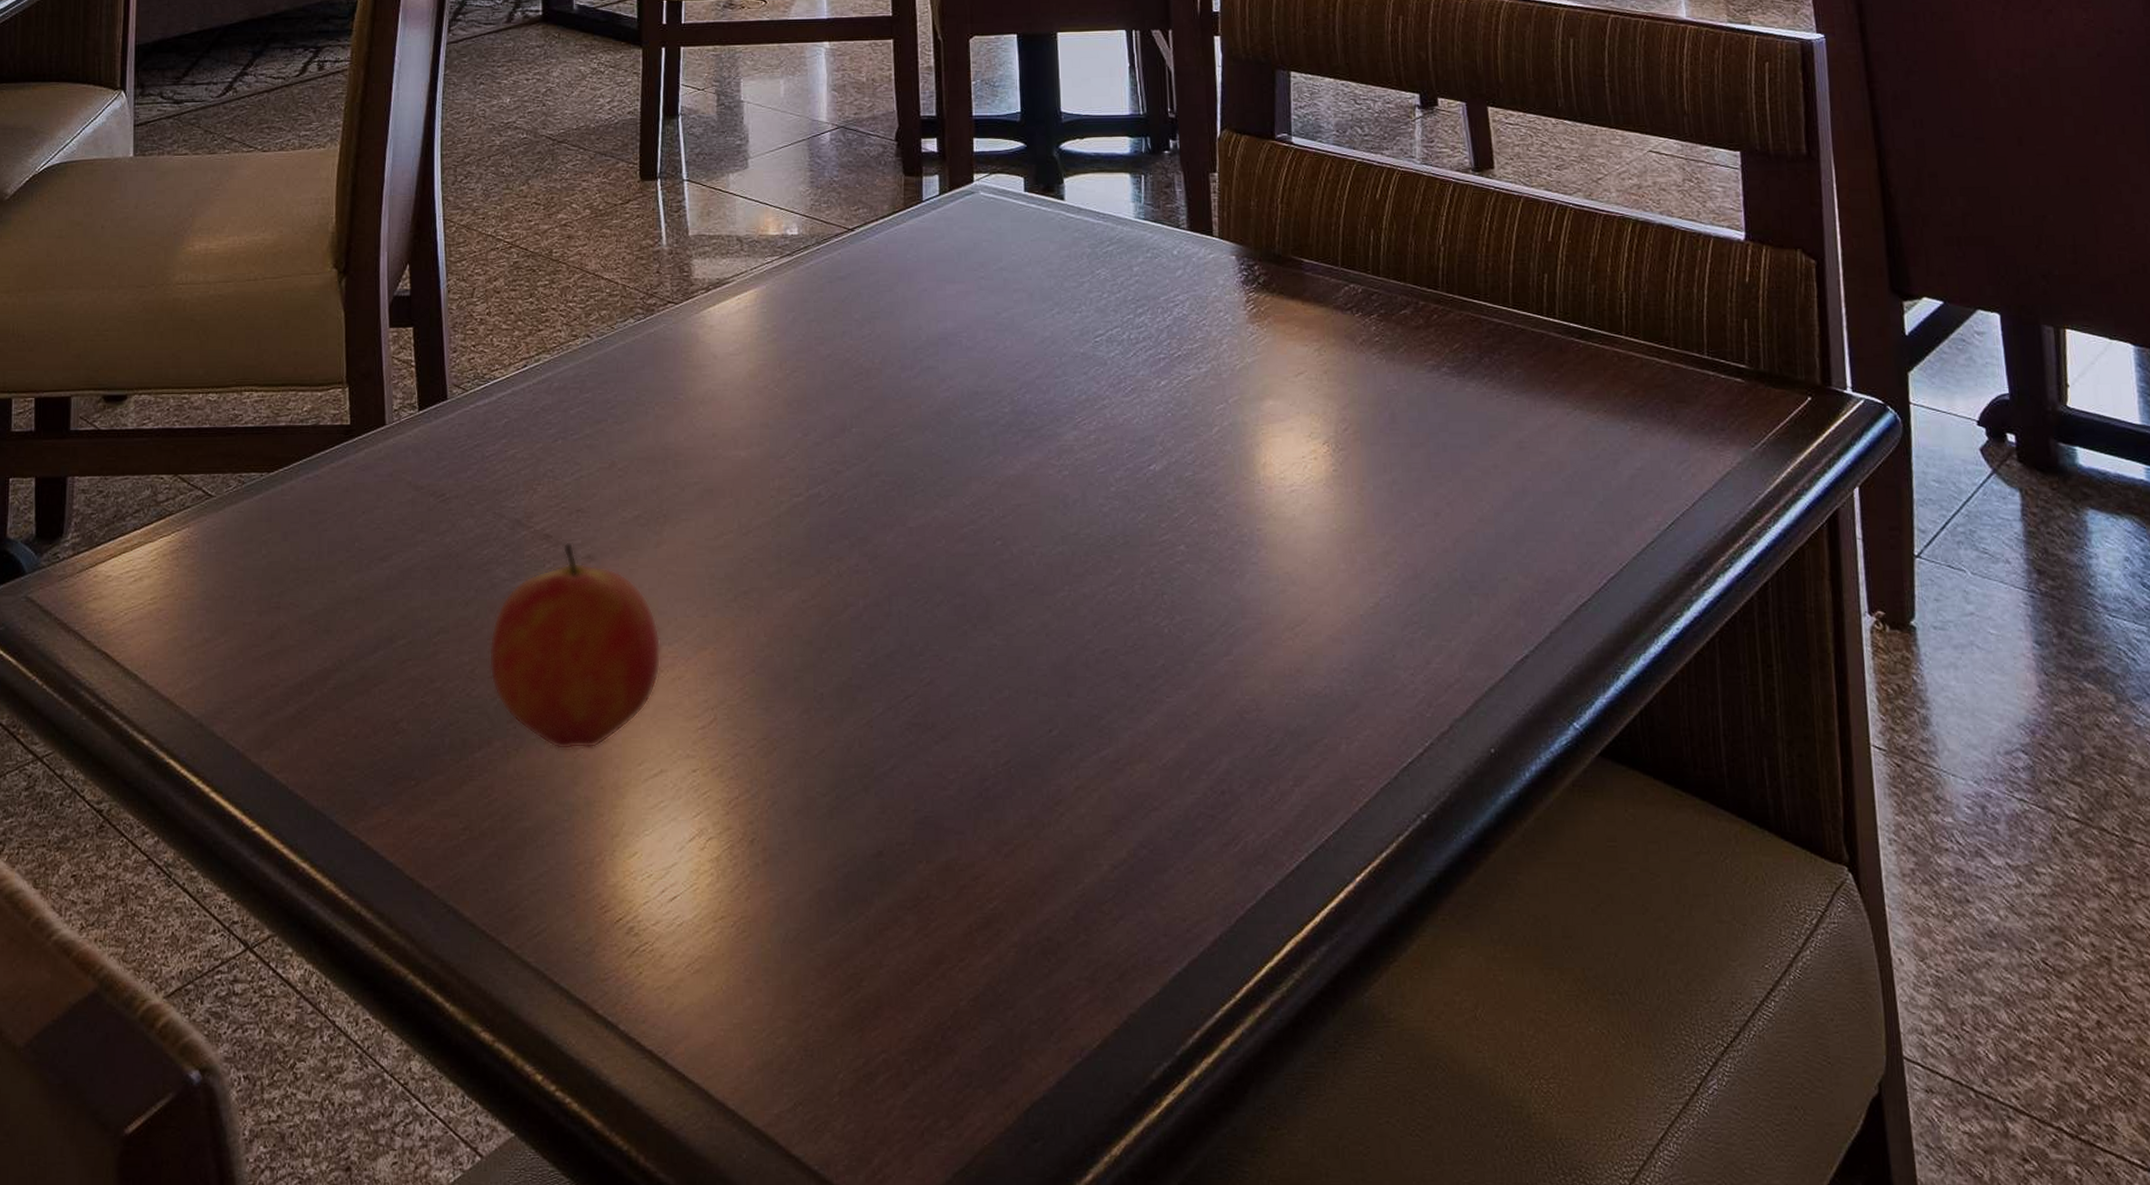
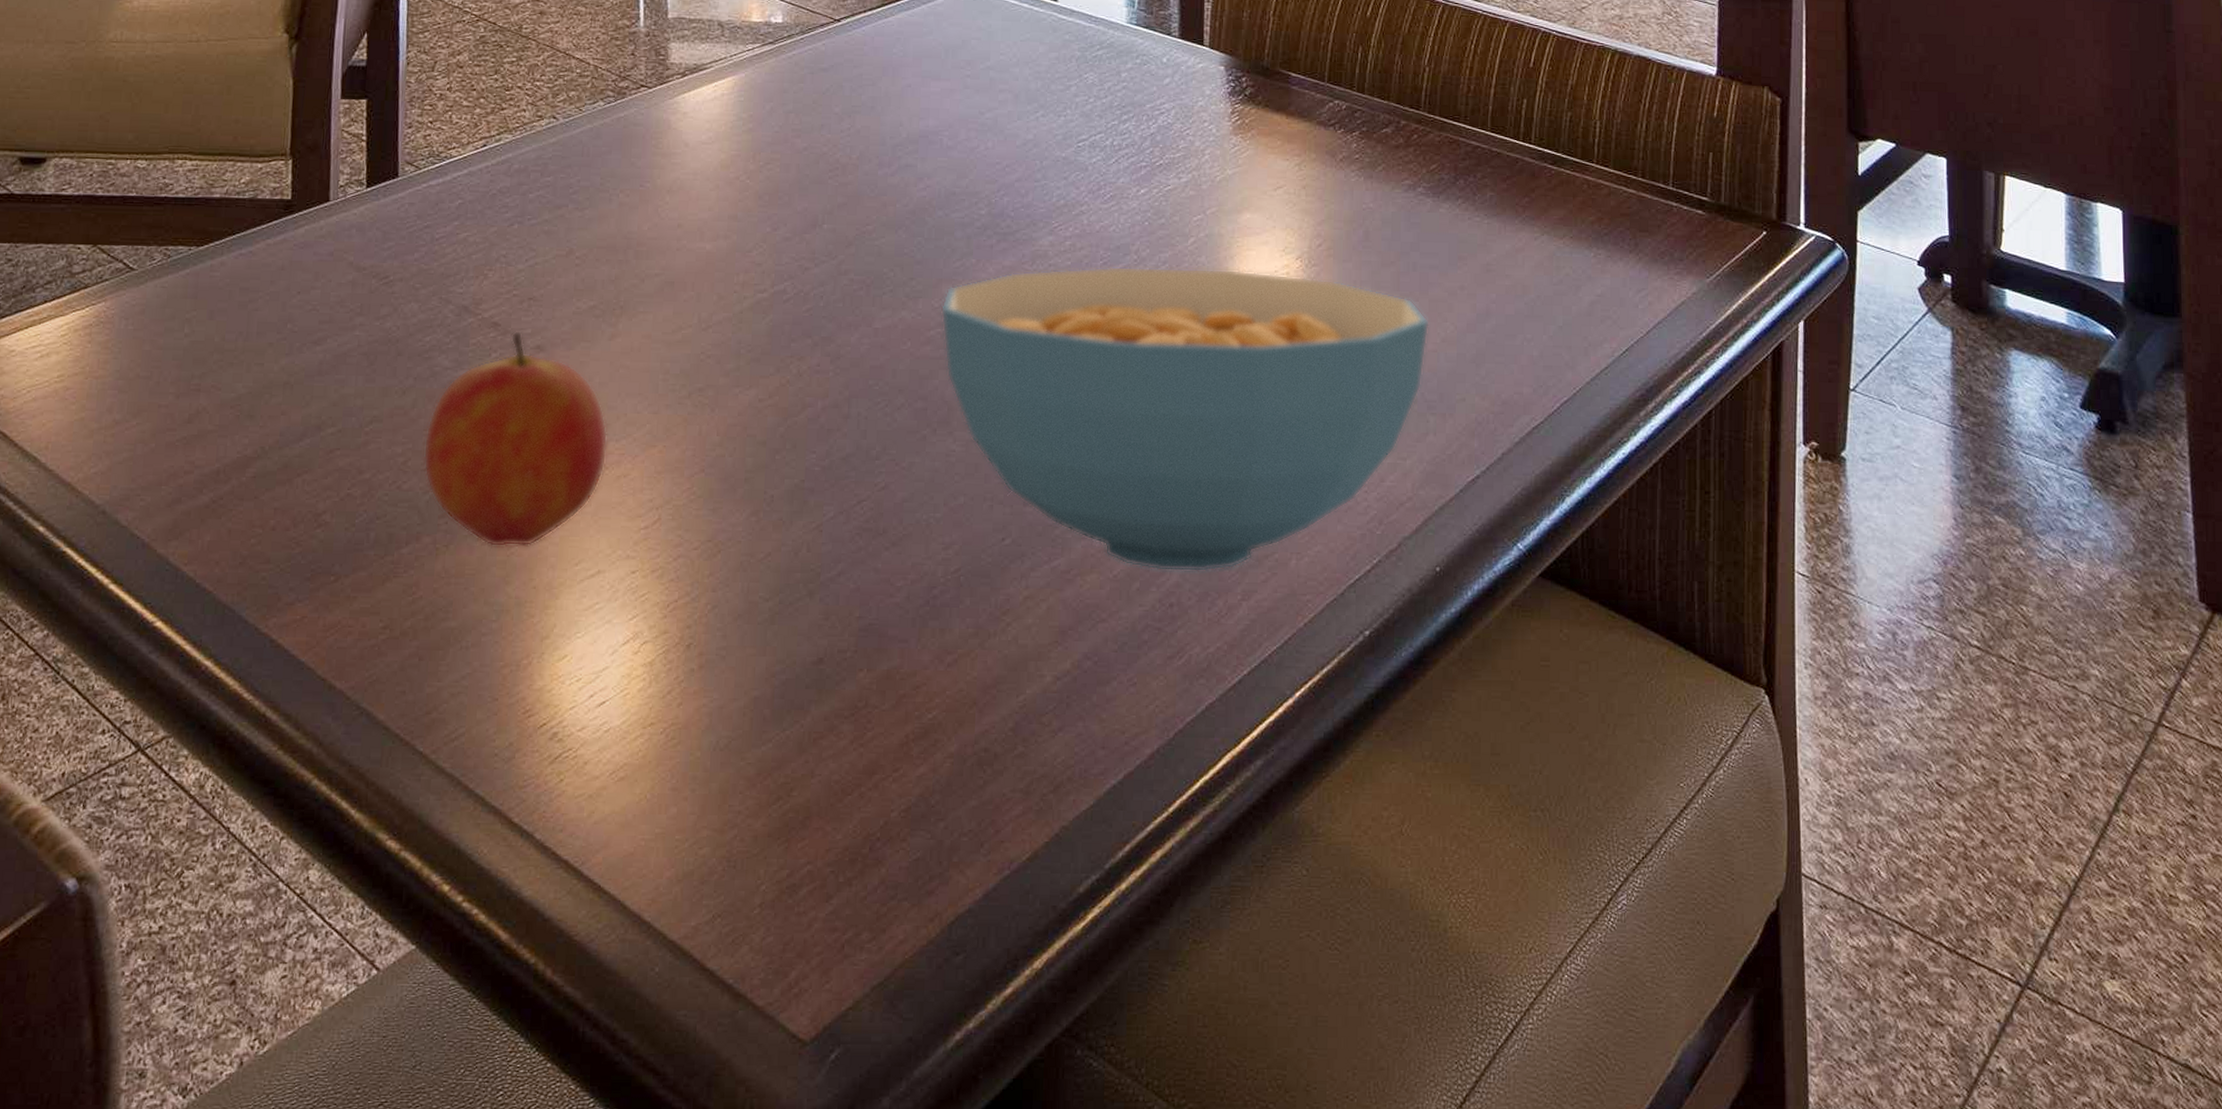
cereal bowl: none [971,456,1465,759] -> present [940,266,1429,572]

